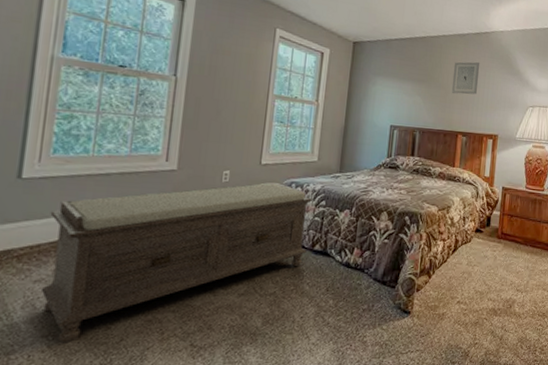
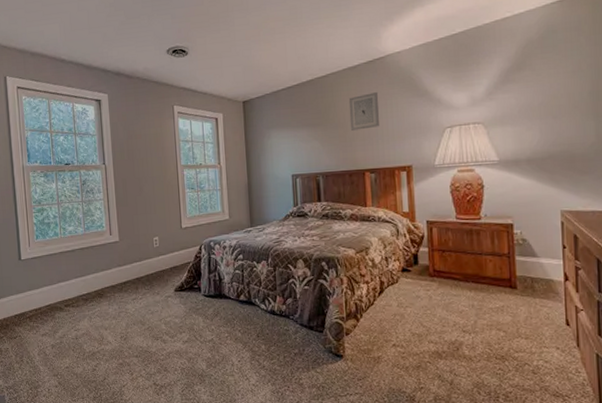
bench: present [40,183,312,342] -> none [42,243,233,380]

